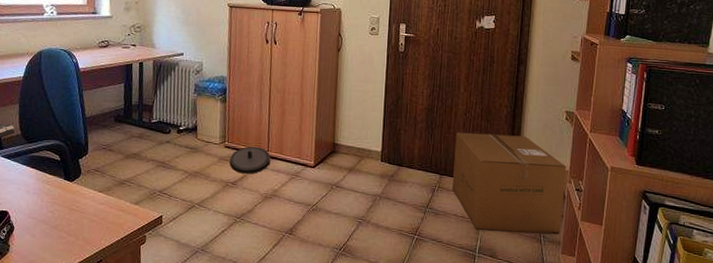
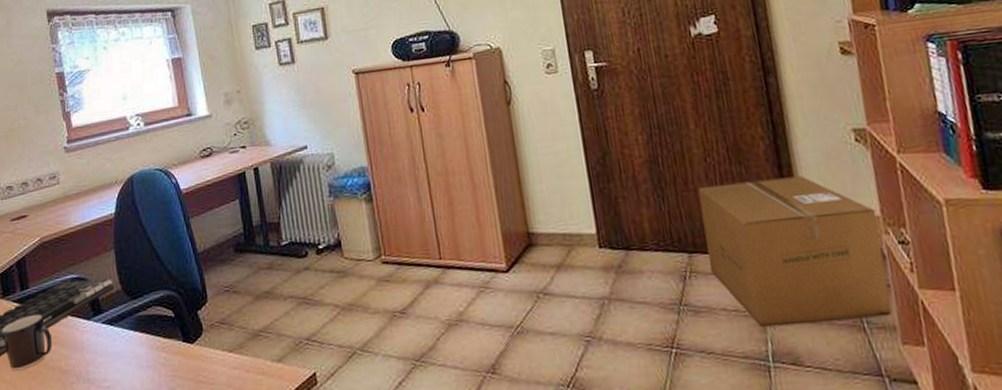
robot vacuum: present [229,146,271,174] -> none [391,255,447,297]

